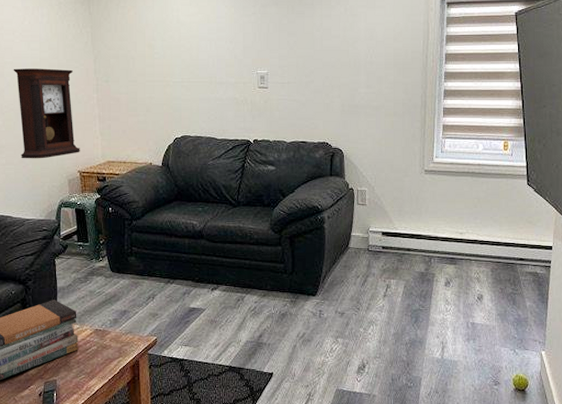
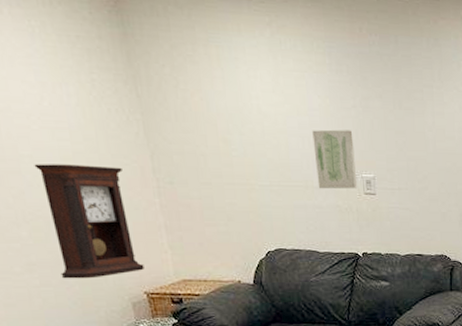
wall art: none [219,33,253,84] -> present [312,129,358,189]

